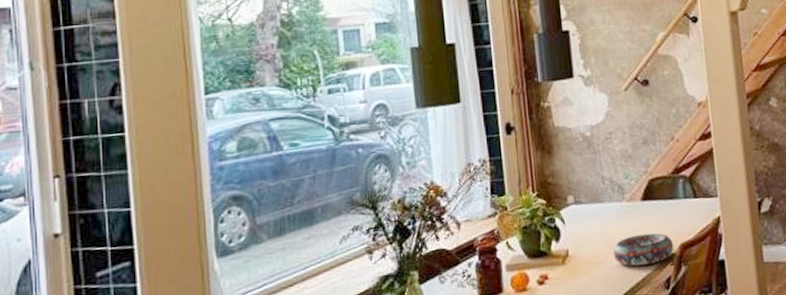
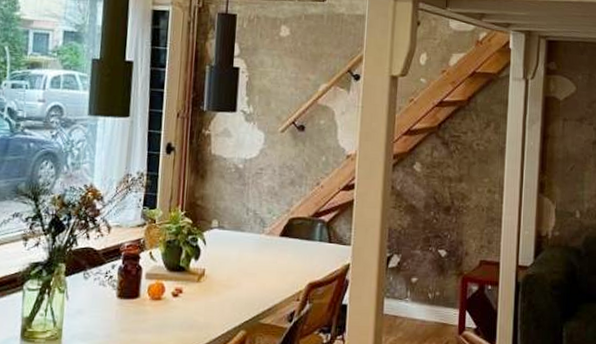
decorative bowl: present [613,233,674,267] -> none [245,267,303,296]

